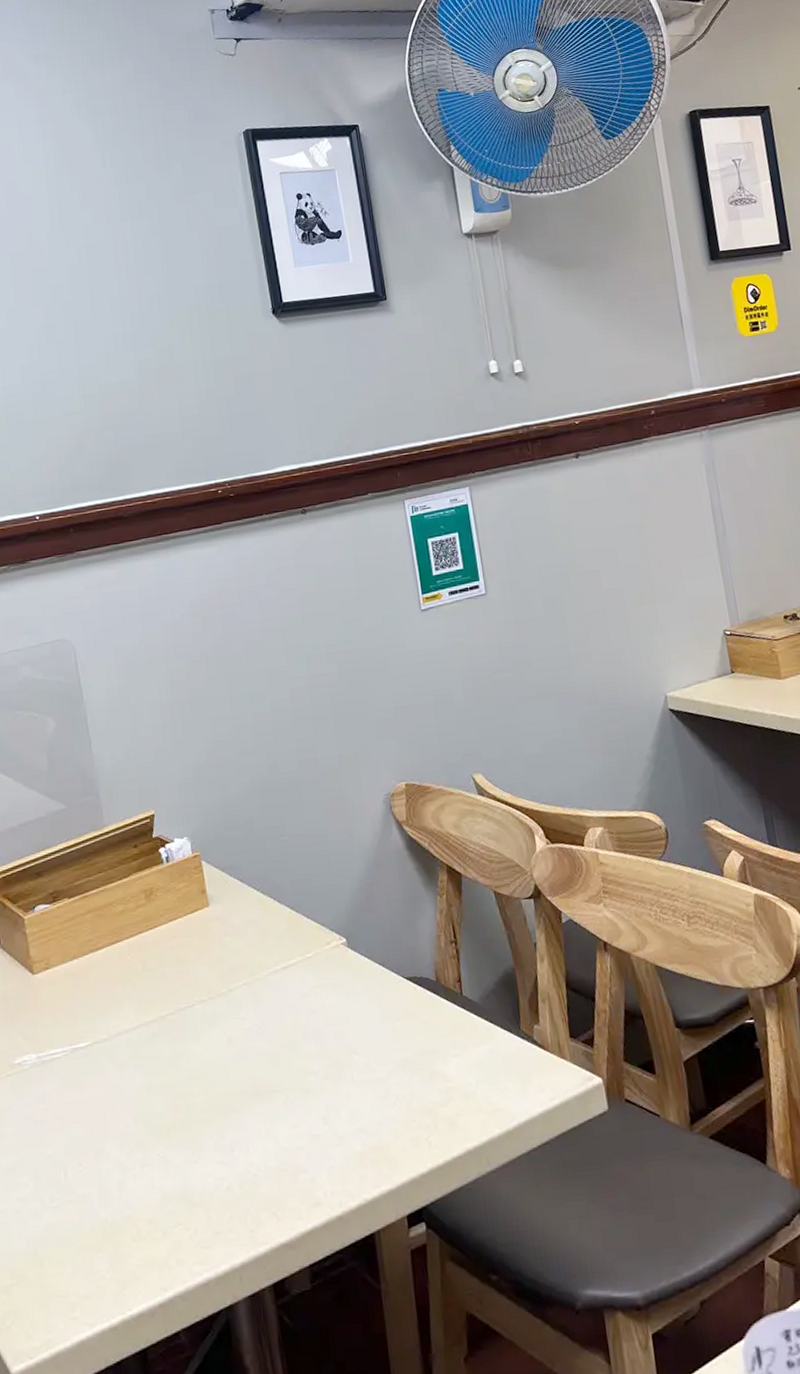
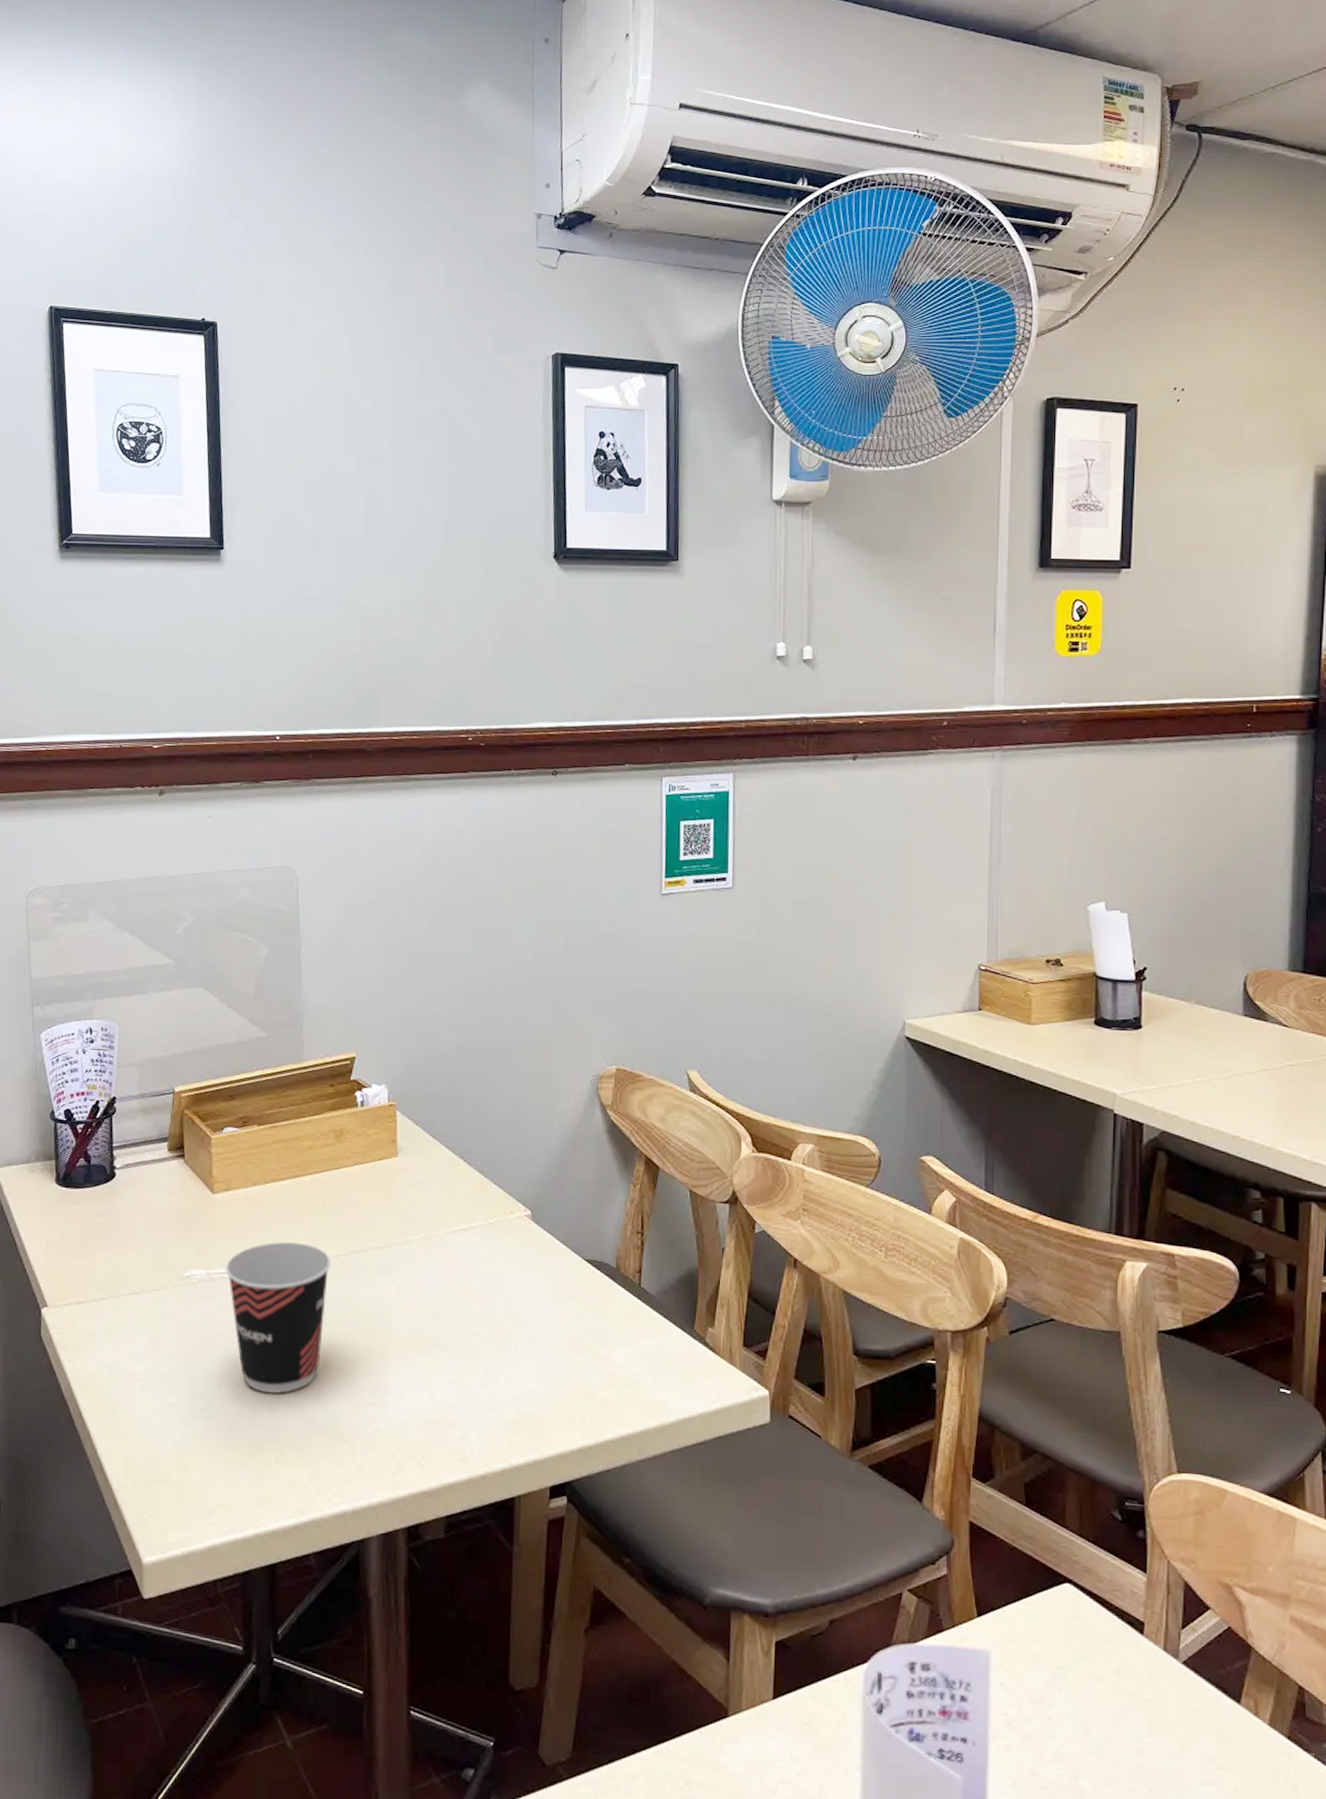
cup: none [55,1009,162,1170] -> present [225,1242,331,1393]

